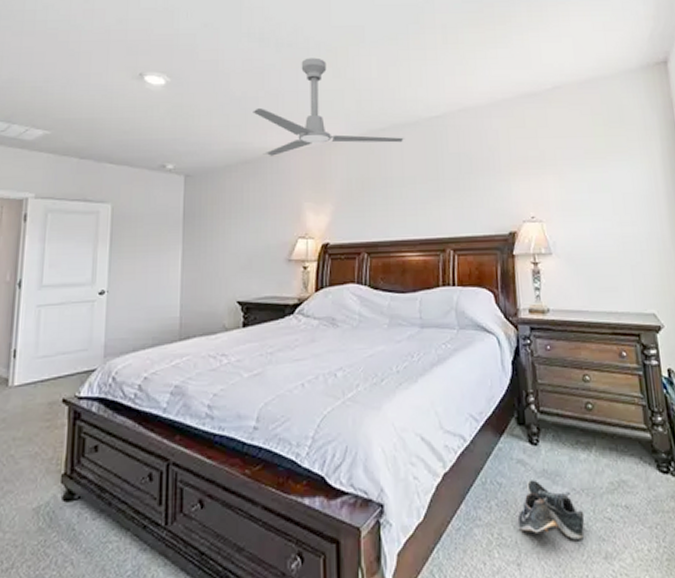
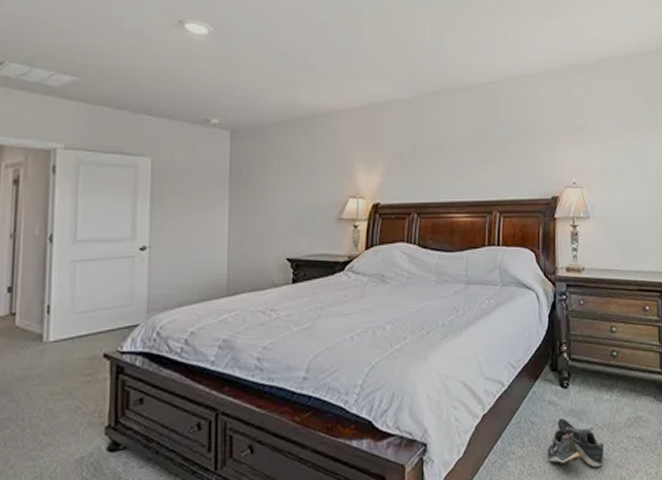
ceiling fan: present [253,57,404,156] -> none [303,15,456,115]

